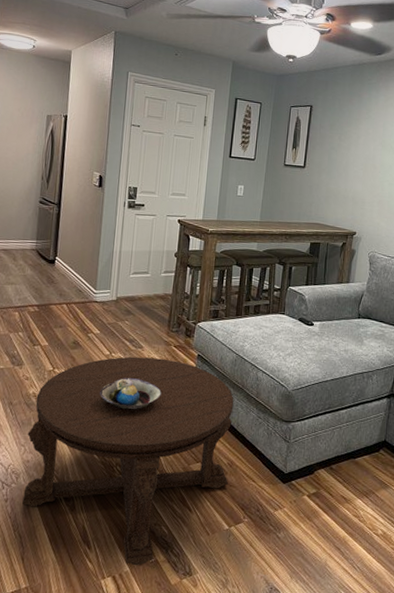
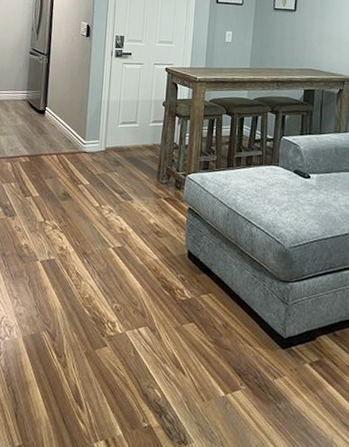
coffee table: present [22,356,234,566] -> none [15,209,228,431]
decorative bowl: present [100,378,161,410] -> none [90,231,152,265]

